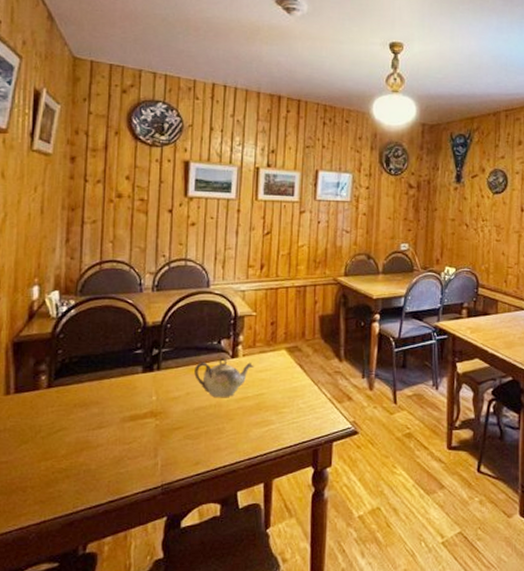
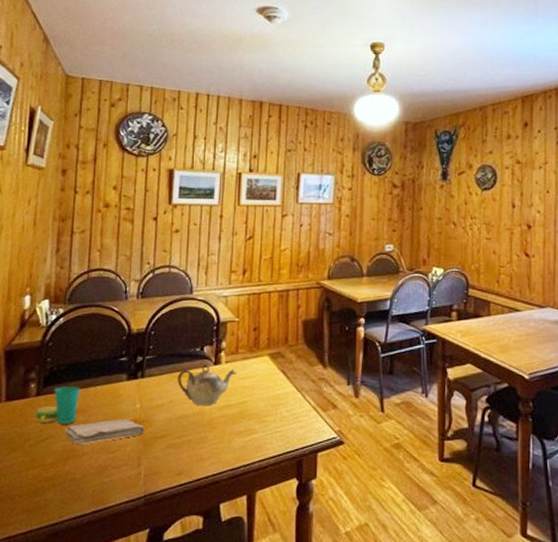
cup: none [46,379,94,417] -> present [35,387,80,425]
washcloth: none [78,411,161,436] -> present [65,419,145,444]

